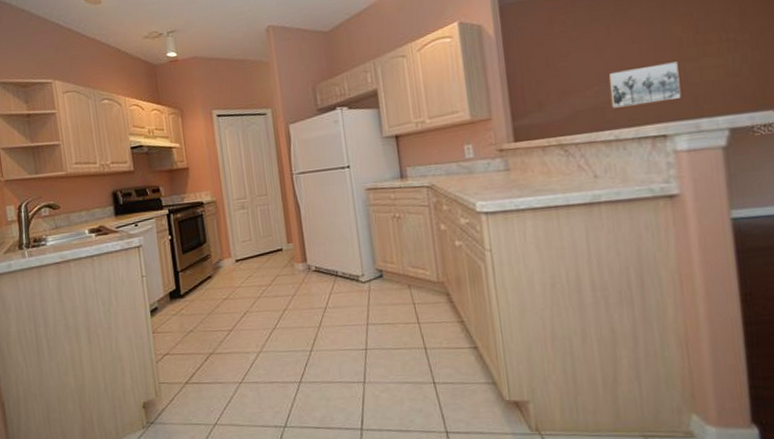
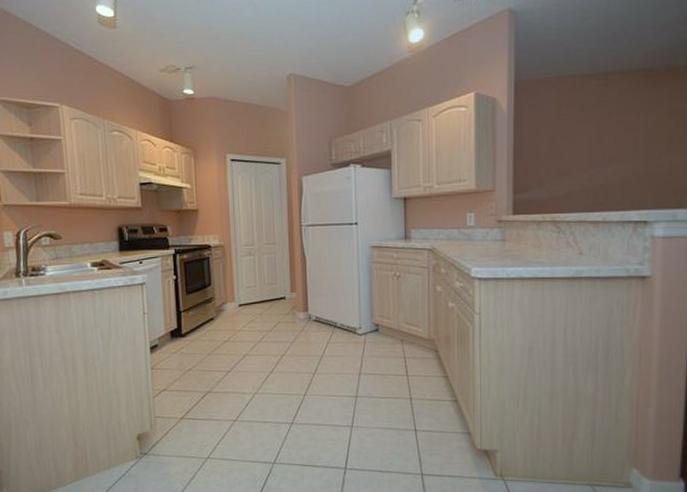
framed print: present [609,61,681,108] -> none [603,154,666,192]

